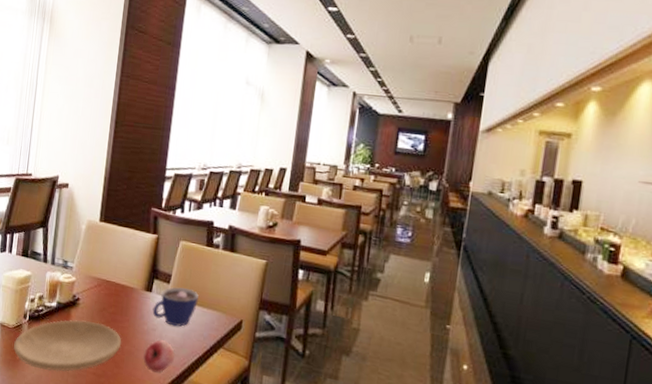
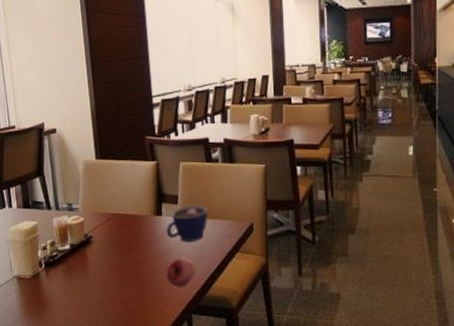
plate: present [13,320,122,372] -> none [35,254,143,310]

